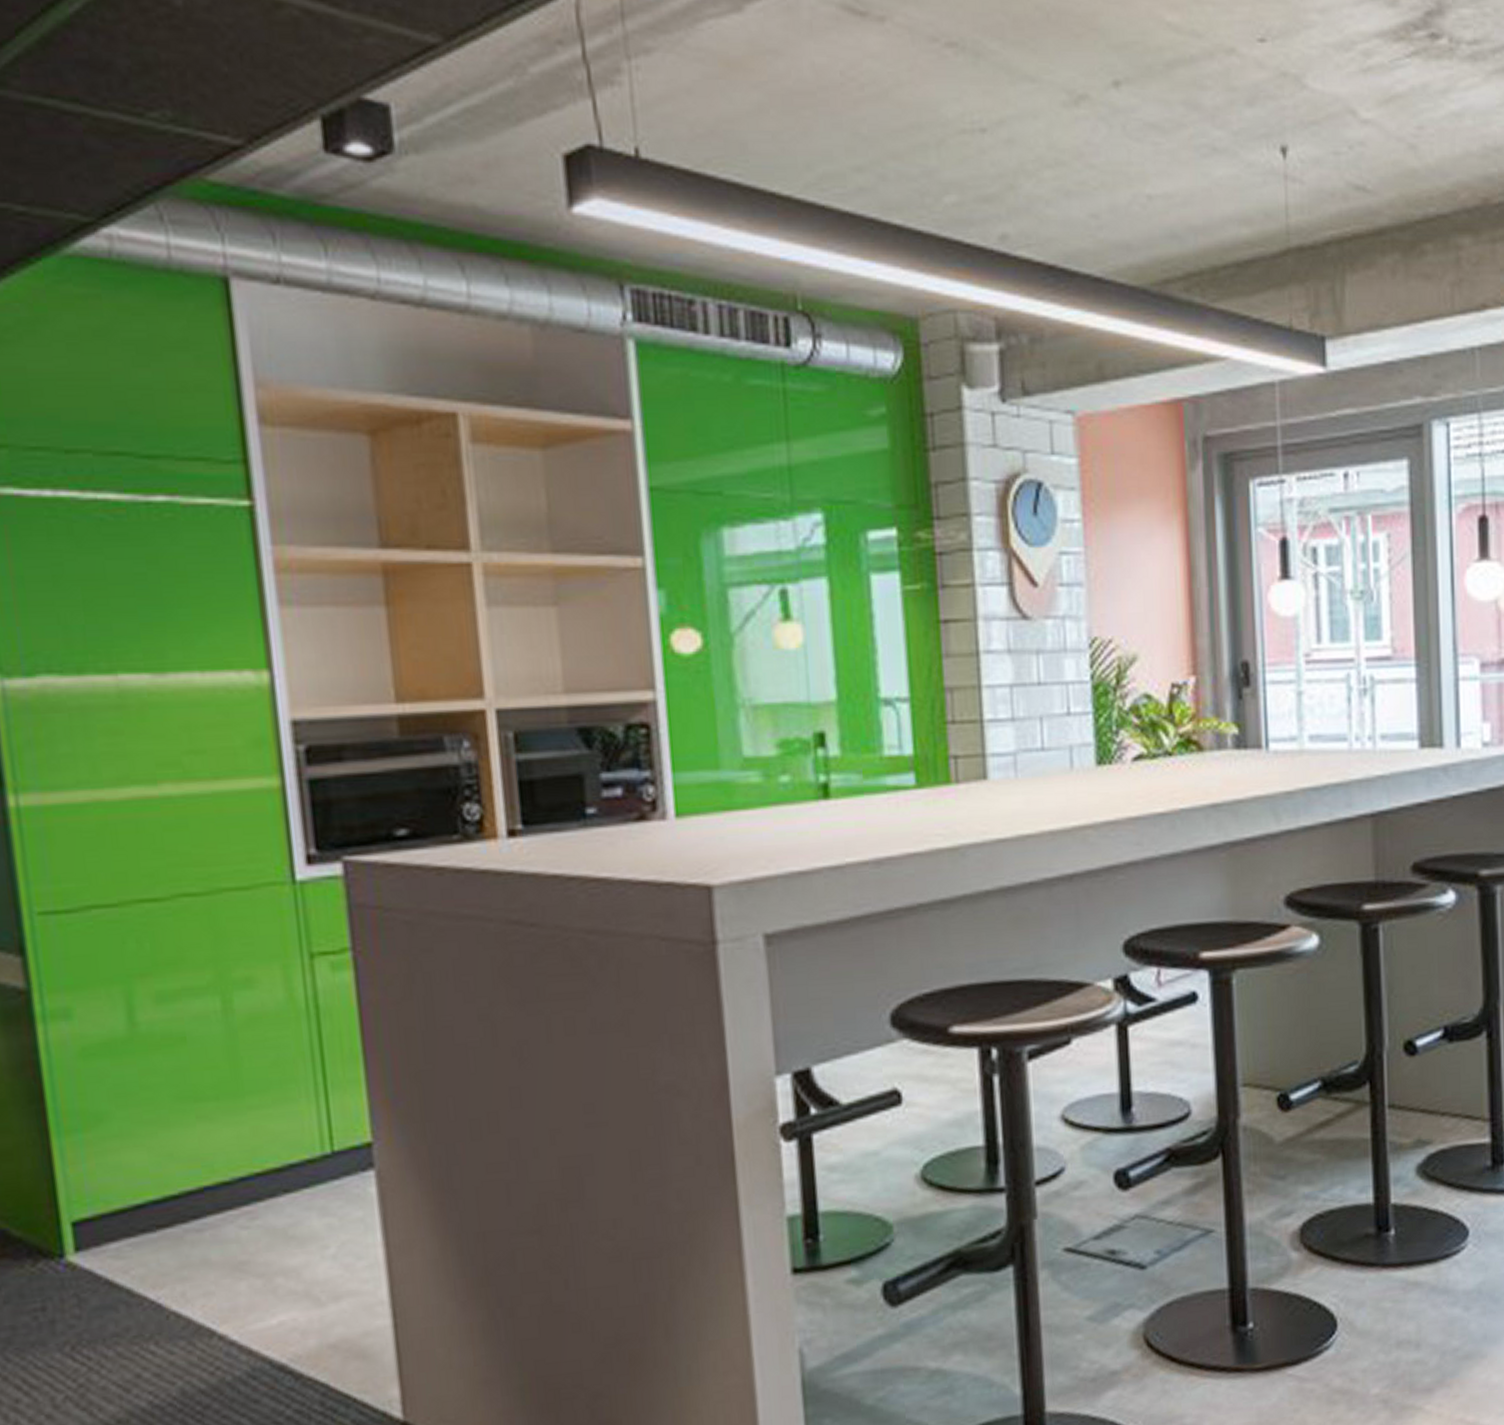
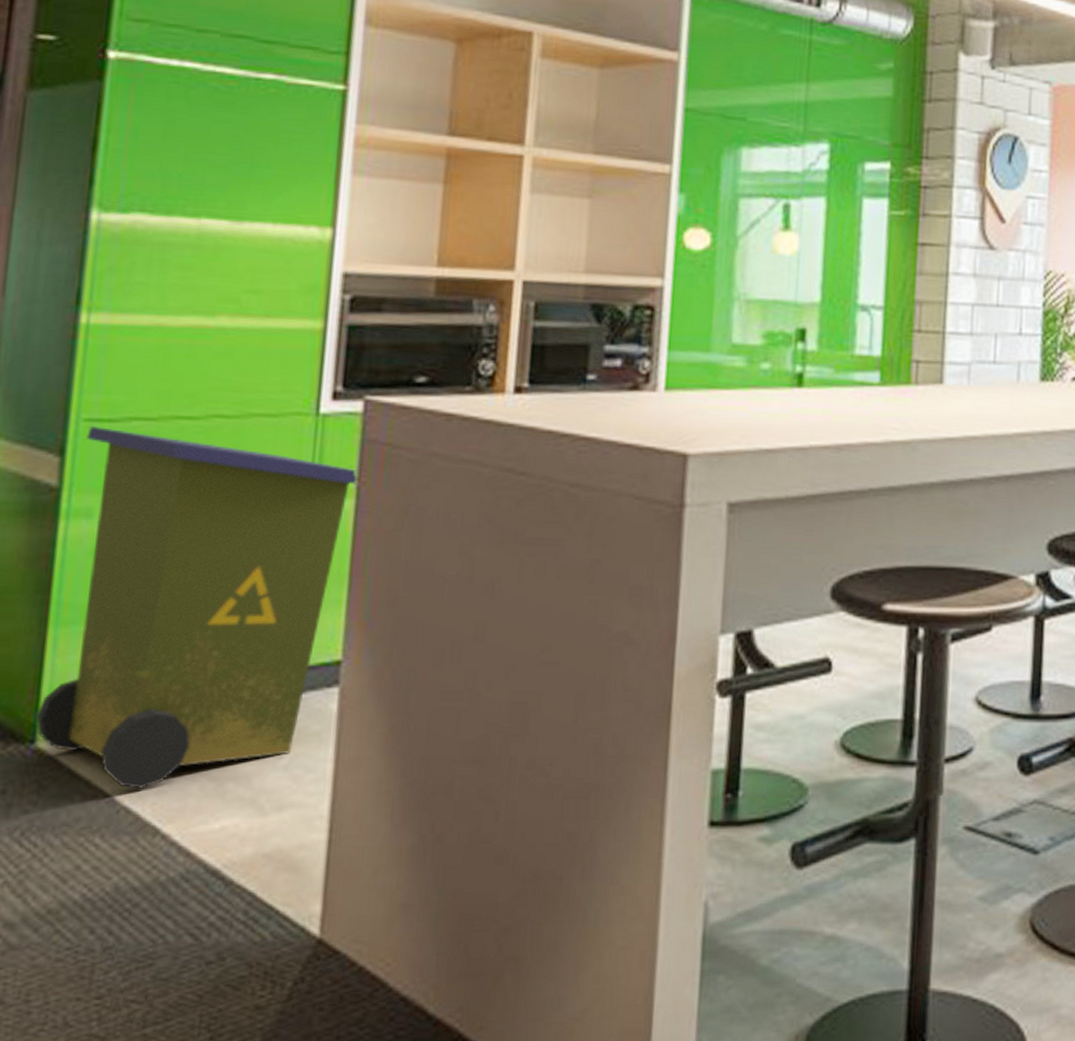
recycling bin: none [44,919,352,1294] -> present [35,425,358,789]

